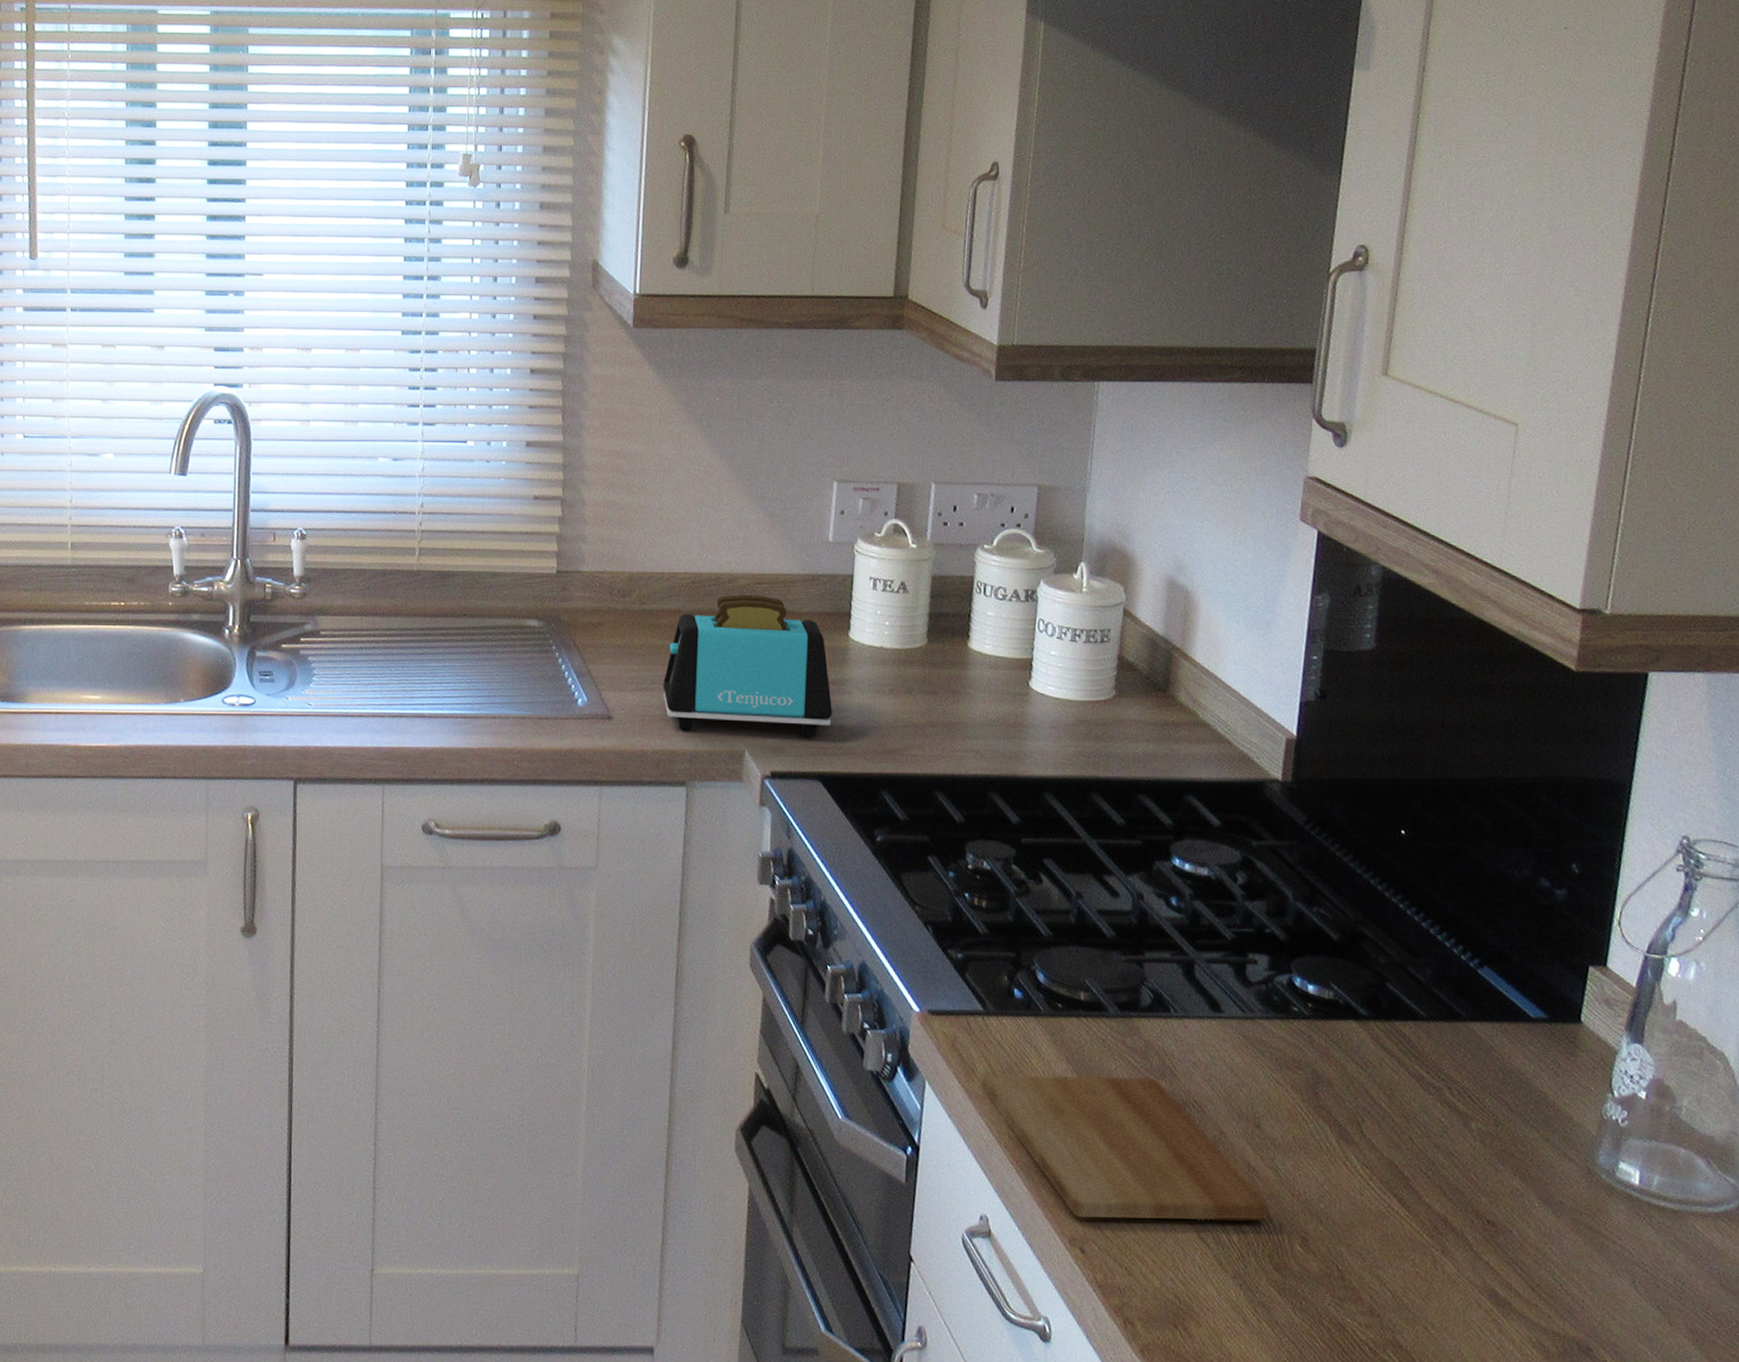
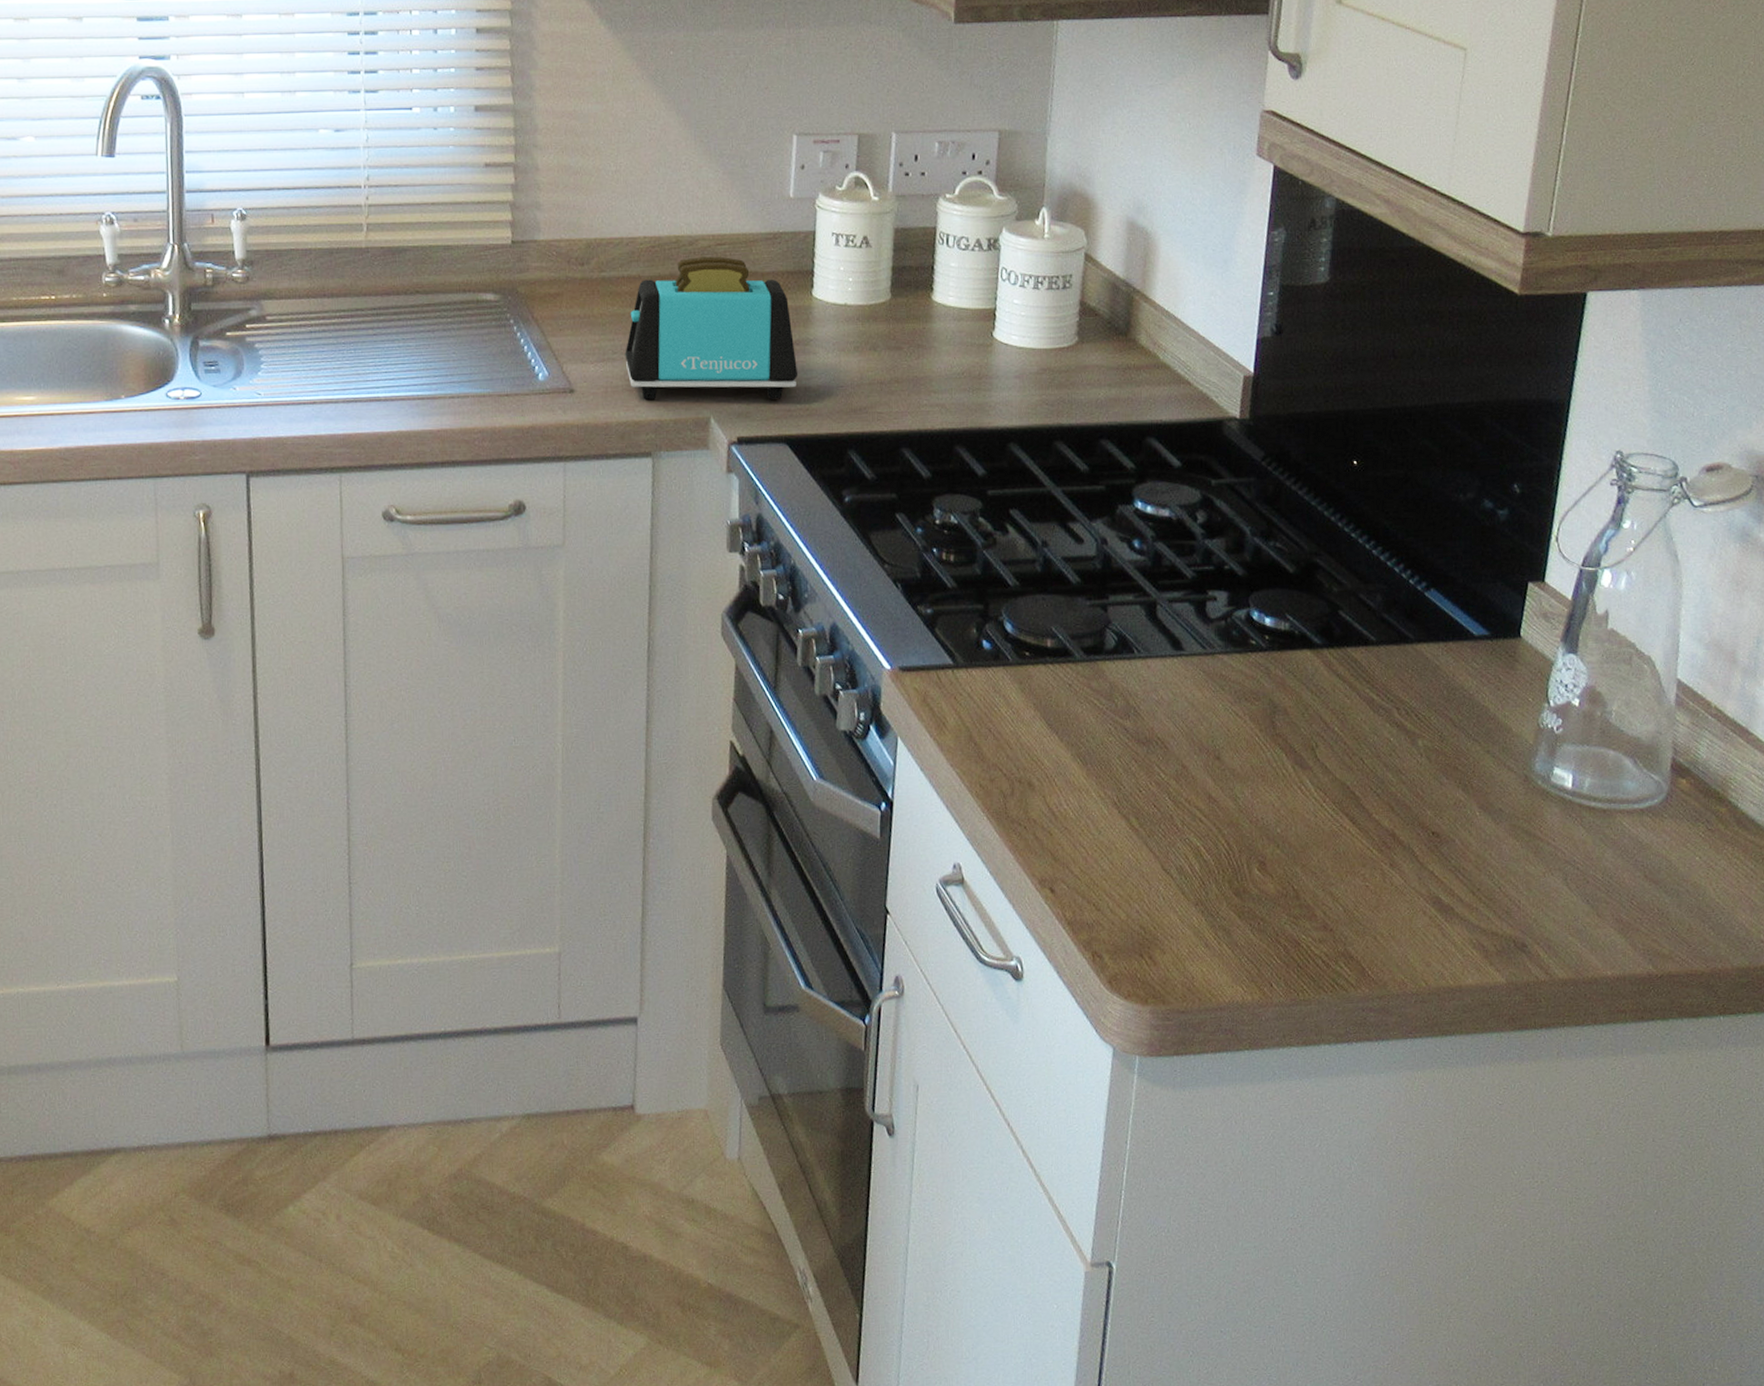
cutting board: present [982,1075,1269,1221] -> none [953,717,1229,860]

